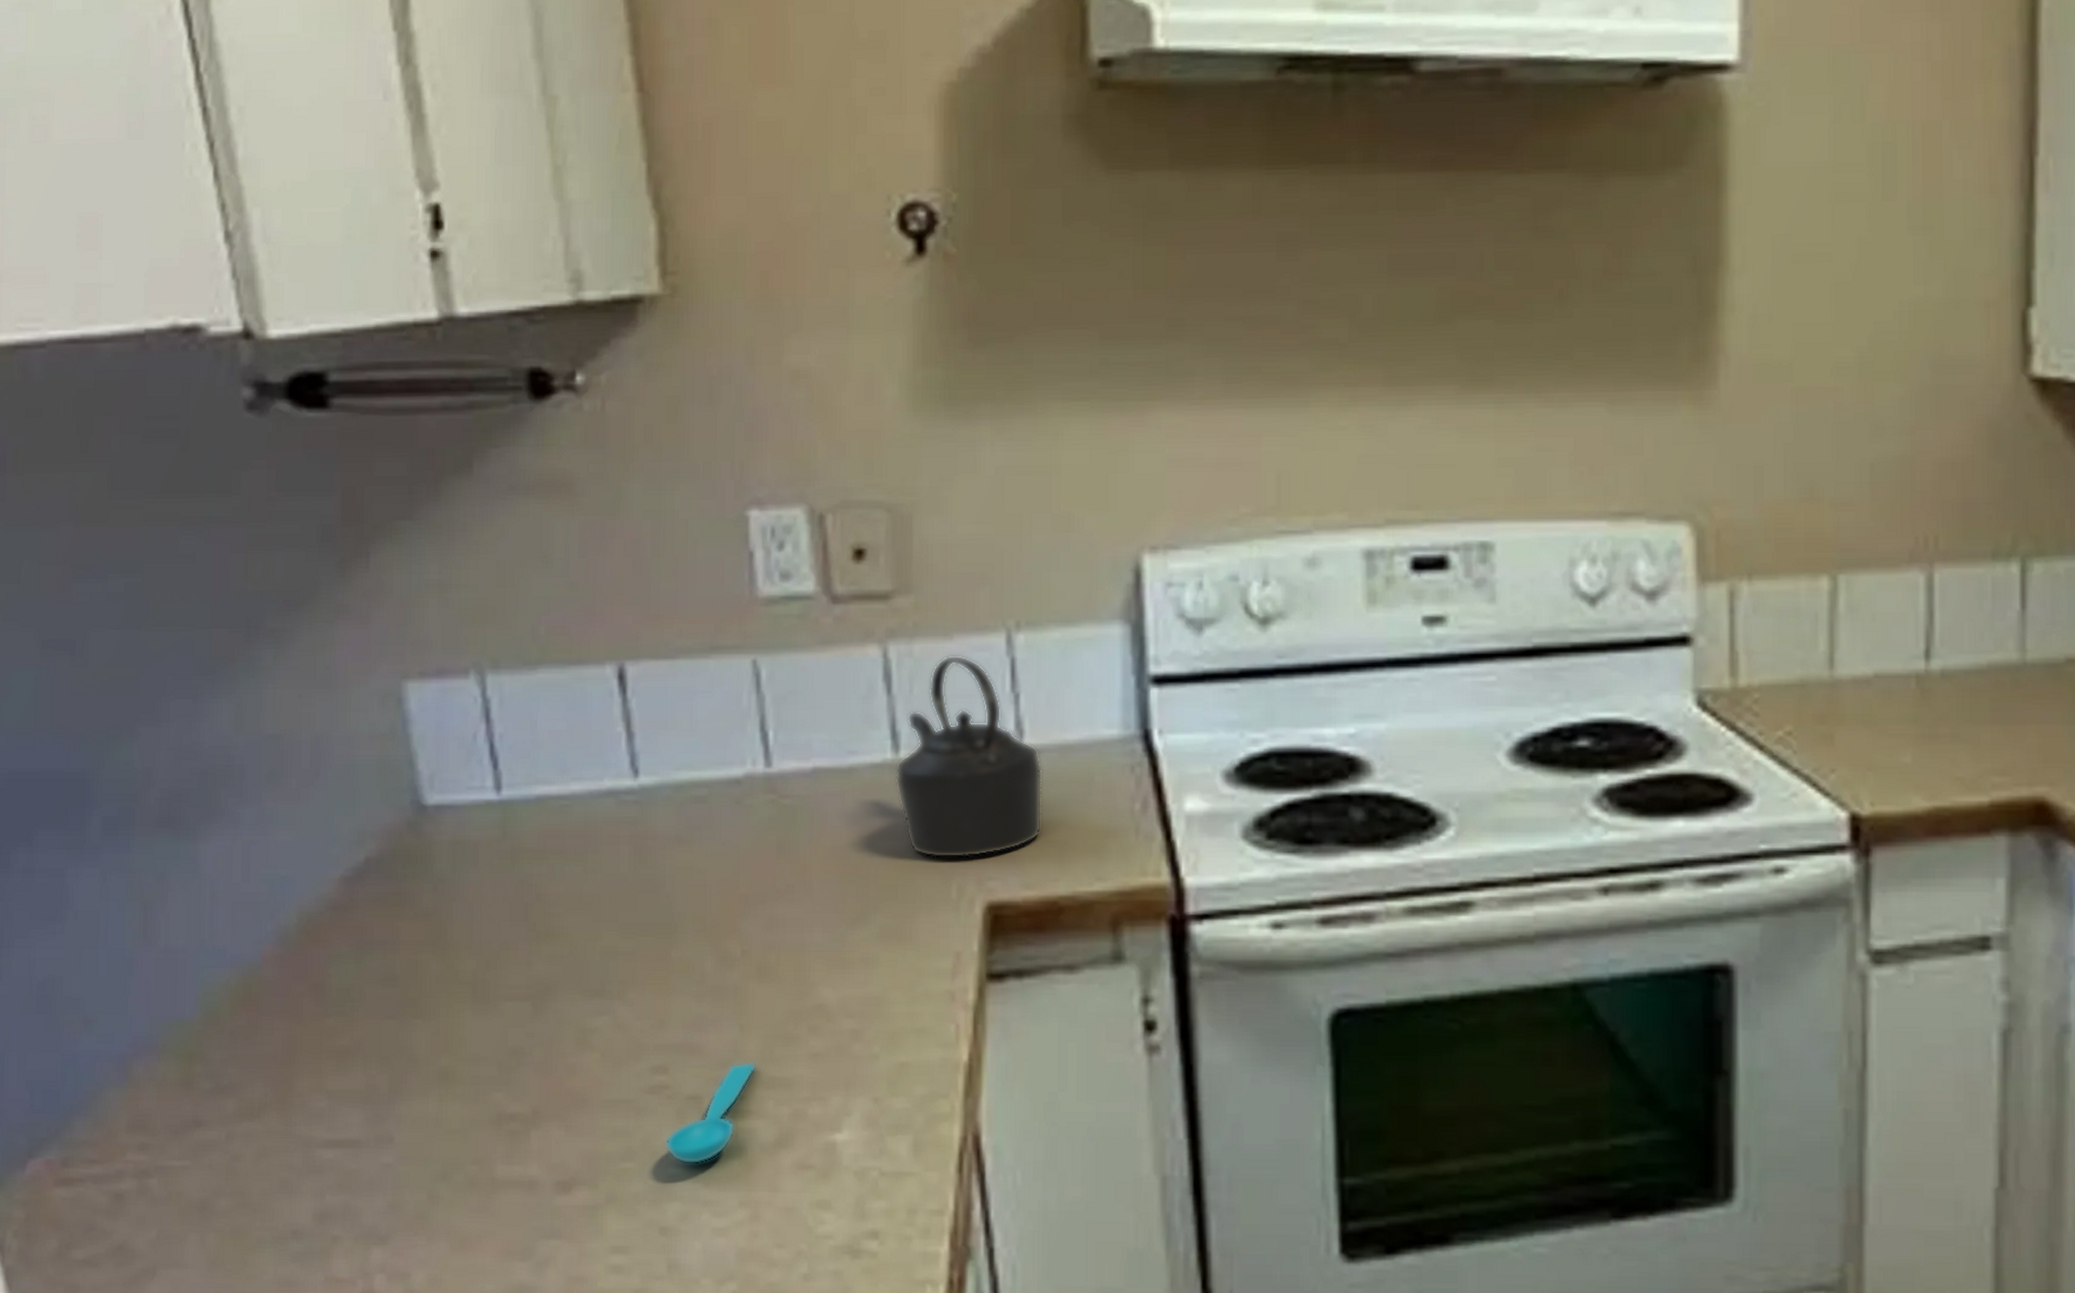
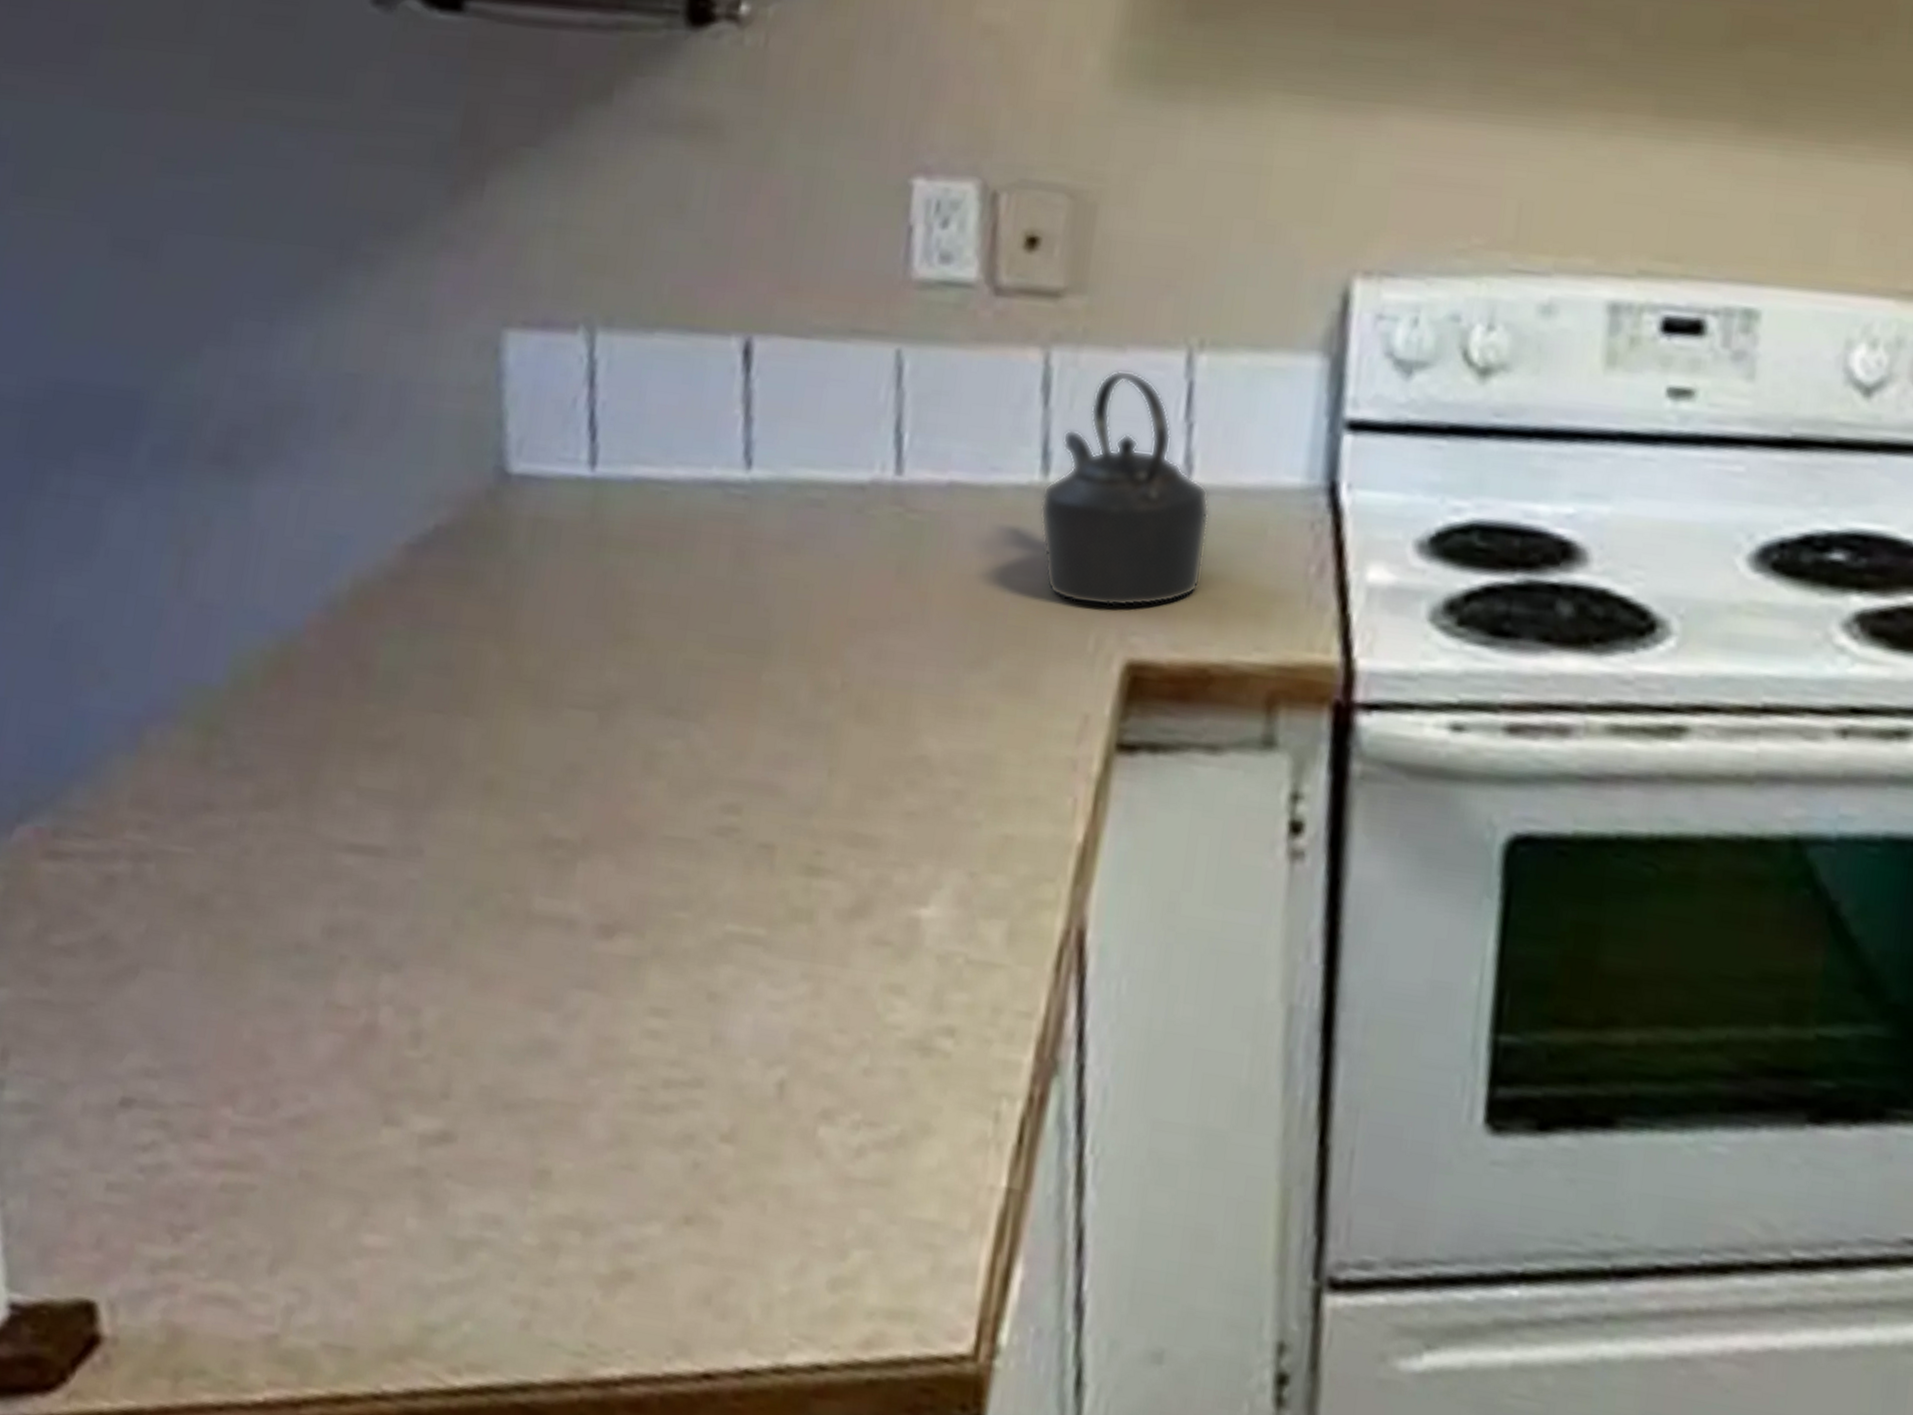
spoon: present [665,1061,757,1165] -> none [726,811,842,925]

